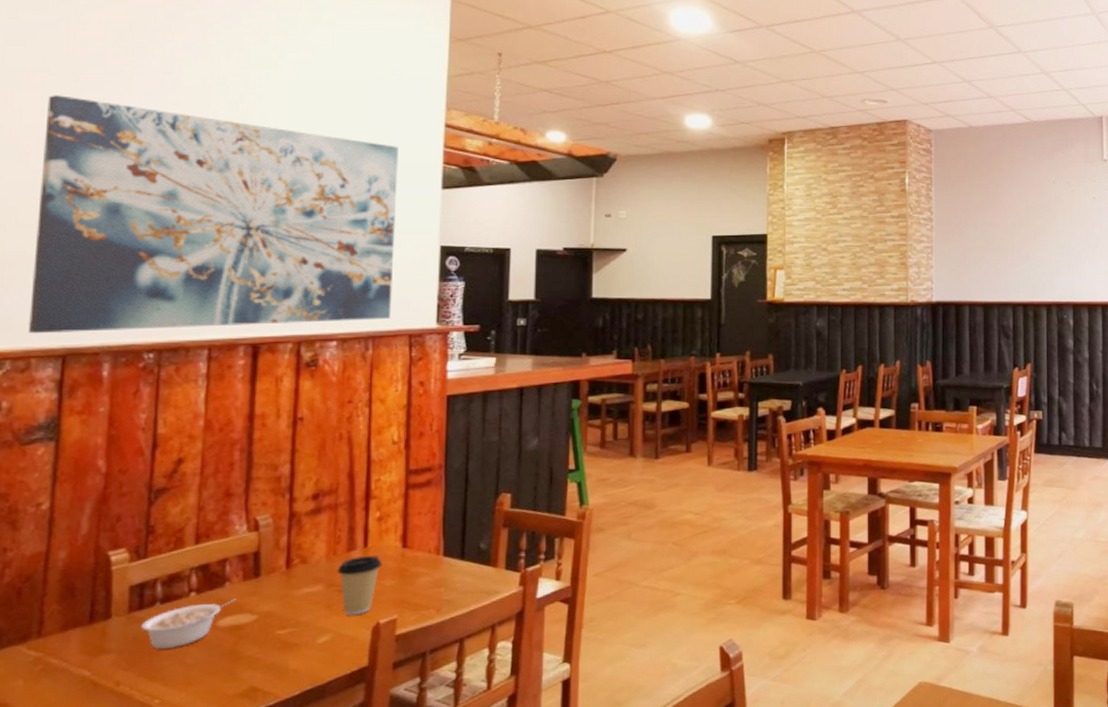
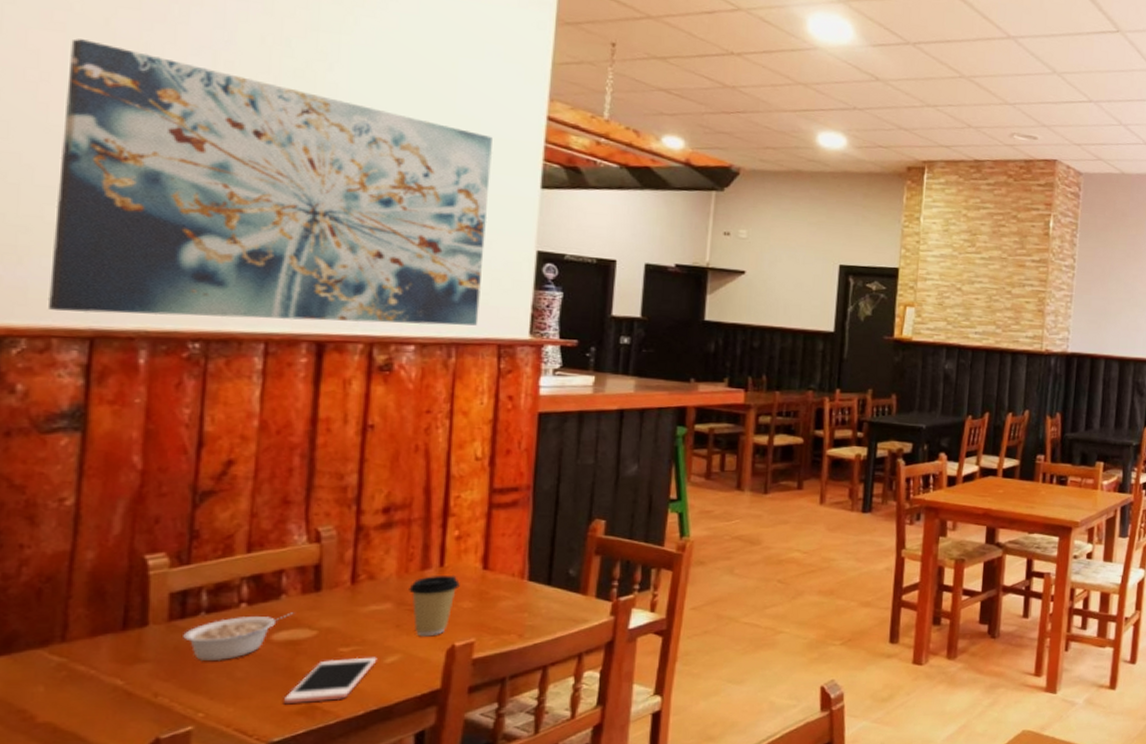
cell phone: none [229,637,311,688] -> present [284,657,377,705]

